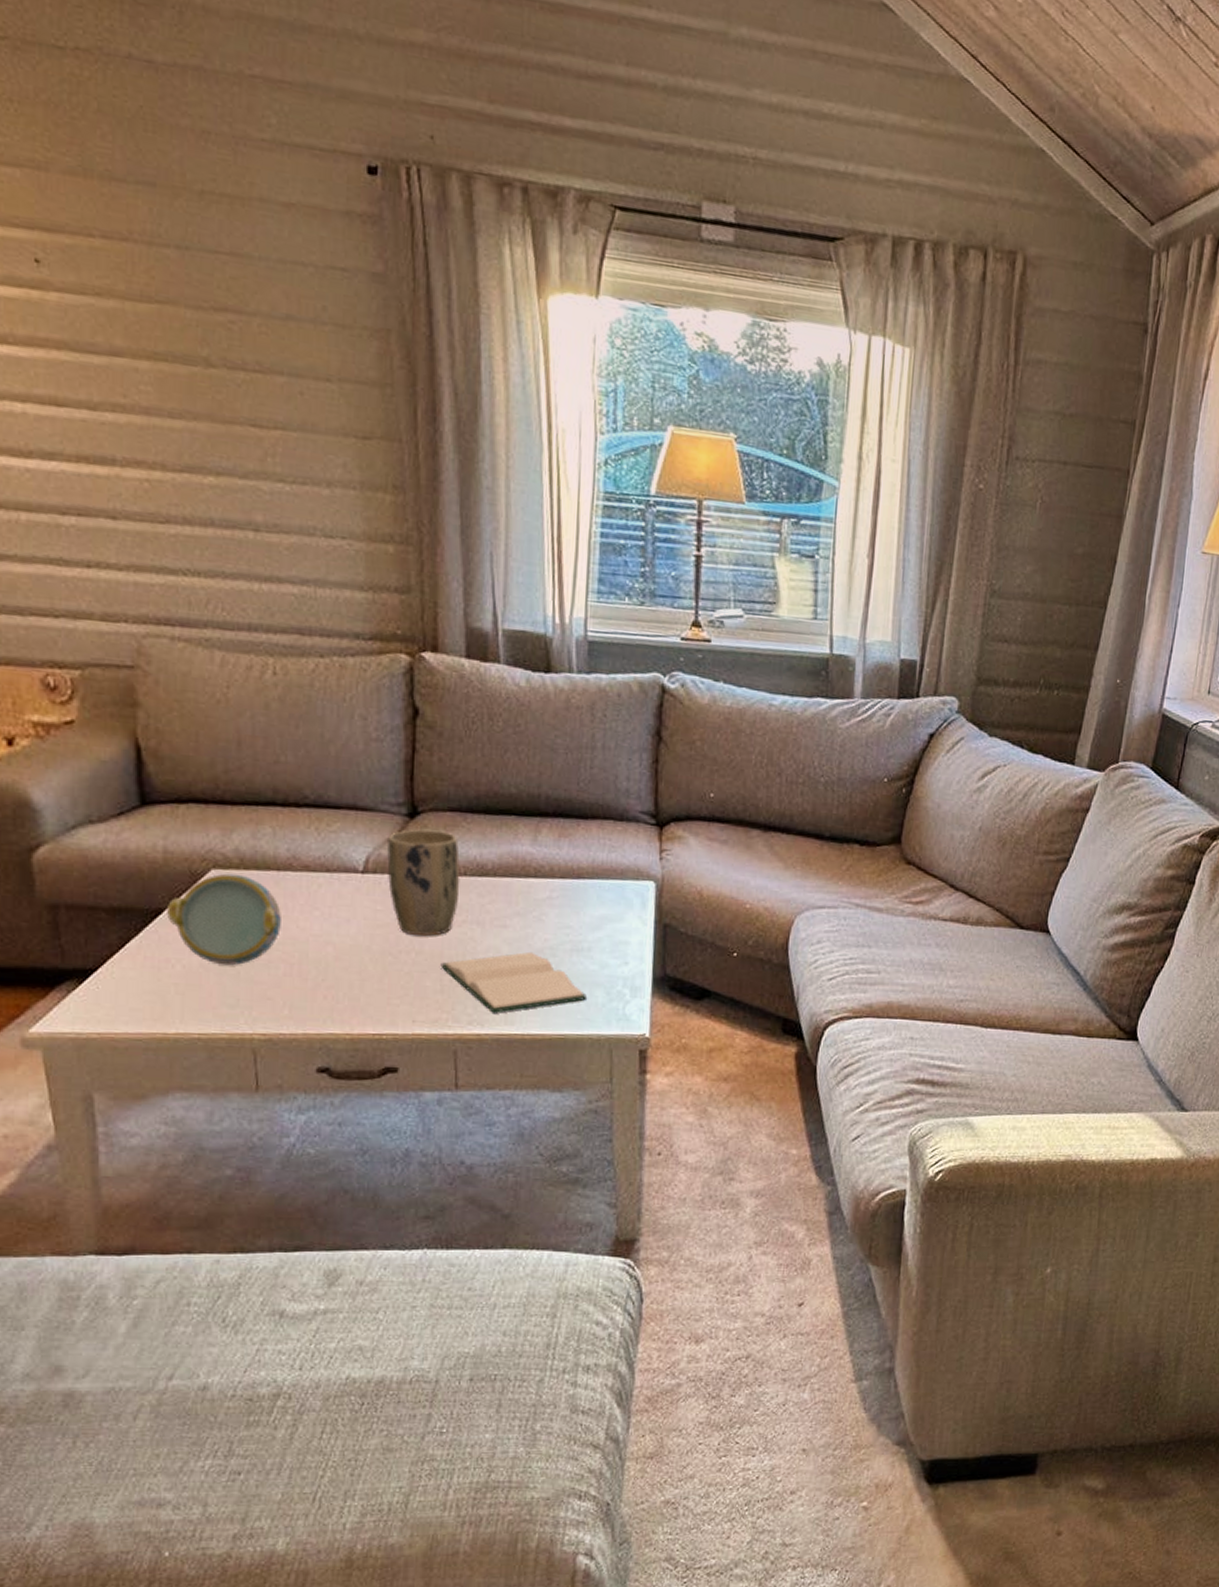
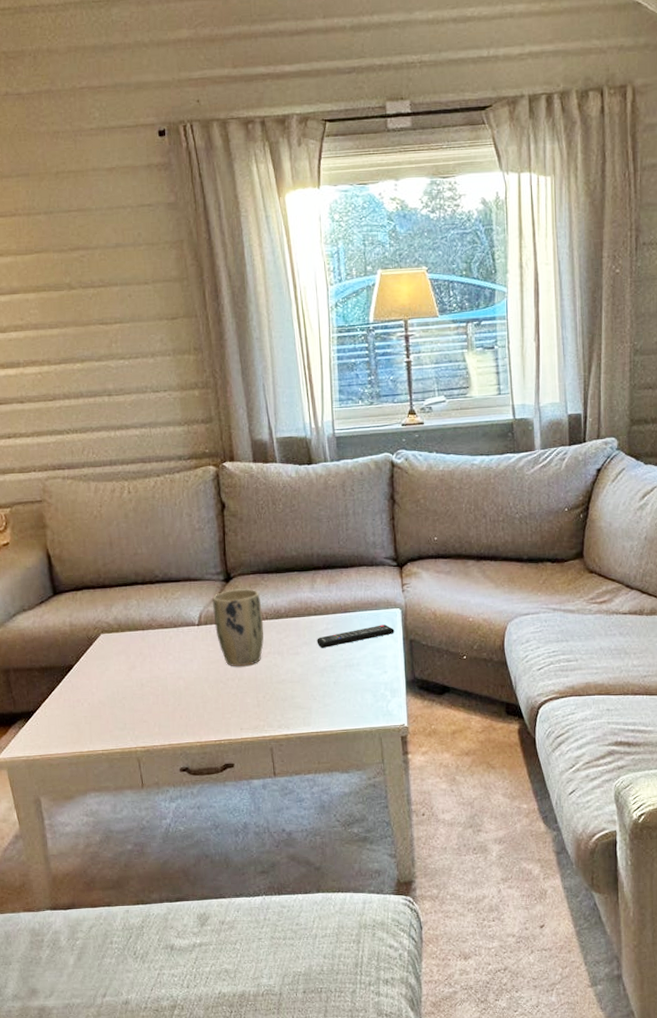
decorative bowl: present [167,873,281,966] -> none [75,635,148,701]
hardback book: present [440,951,587,1013] -> none [256,670,359,718]
remote control: none [534,900,644,923] -> present [317,624,395,648]

